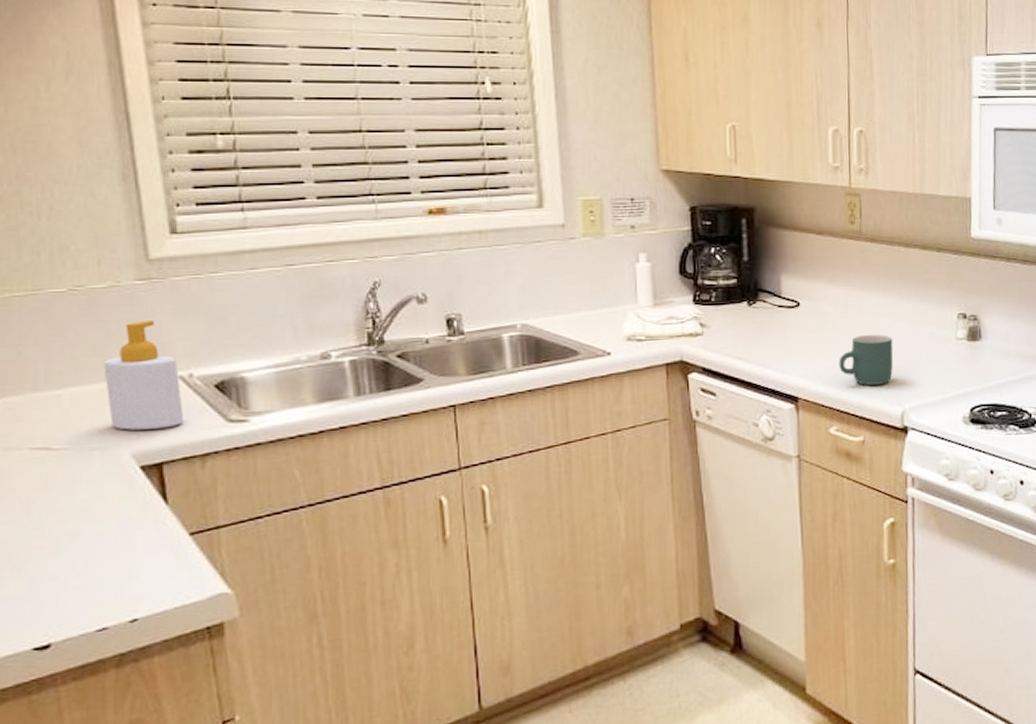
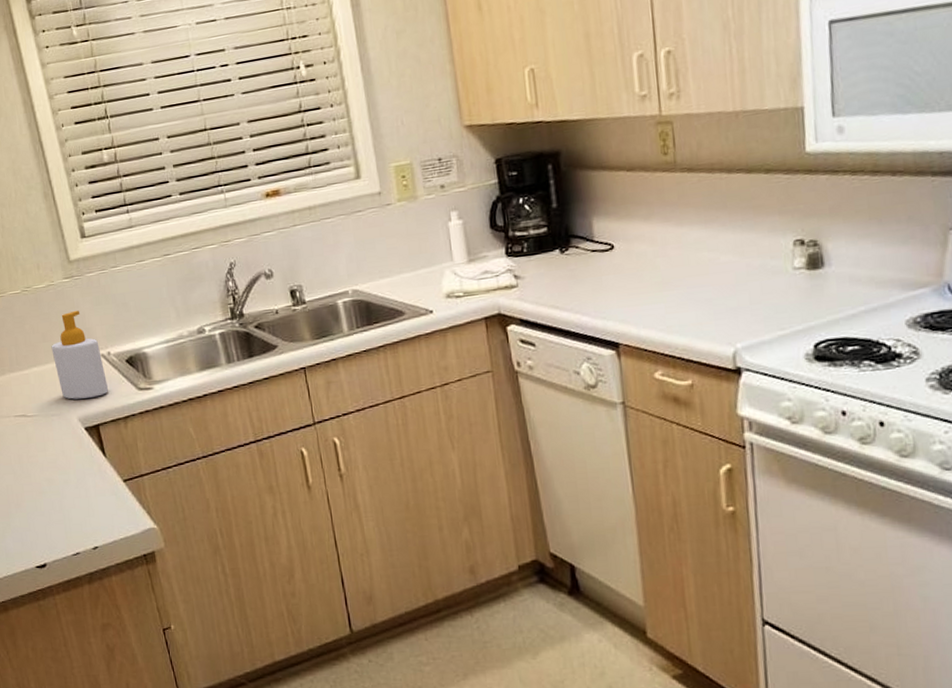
mug: present [838,334,893,385] -> none [659,271,721,327]

